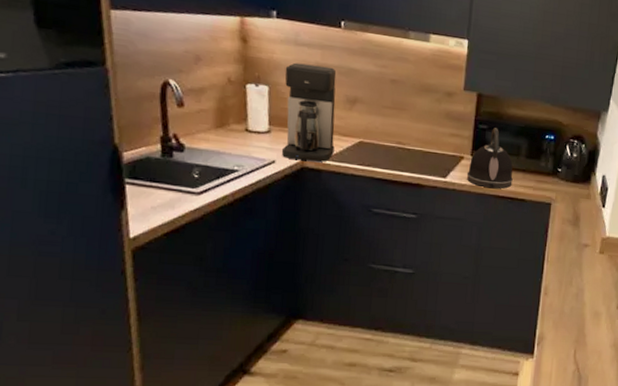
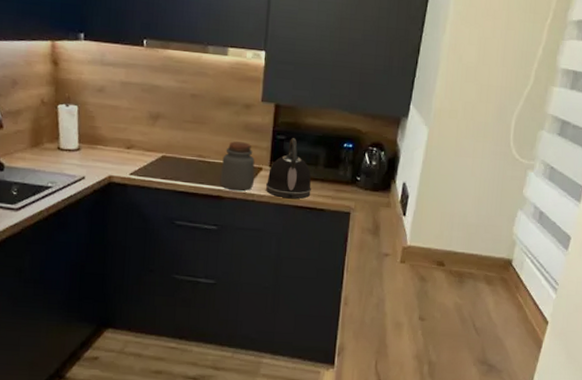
coffee maker: present [281,62,337,162] -> none [90,82,140,177]
jar: none [420,129,456,180] -> present [220,141,255,191]

